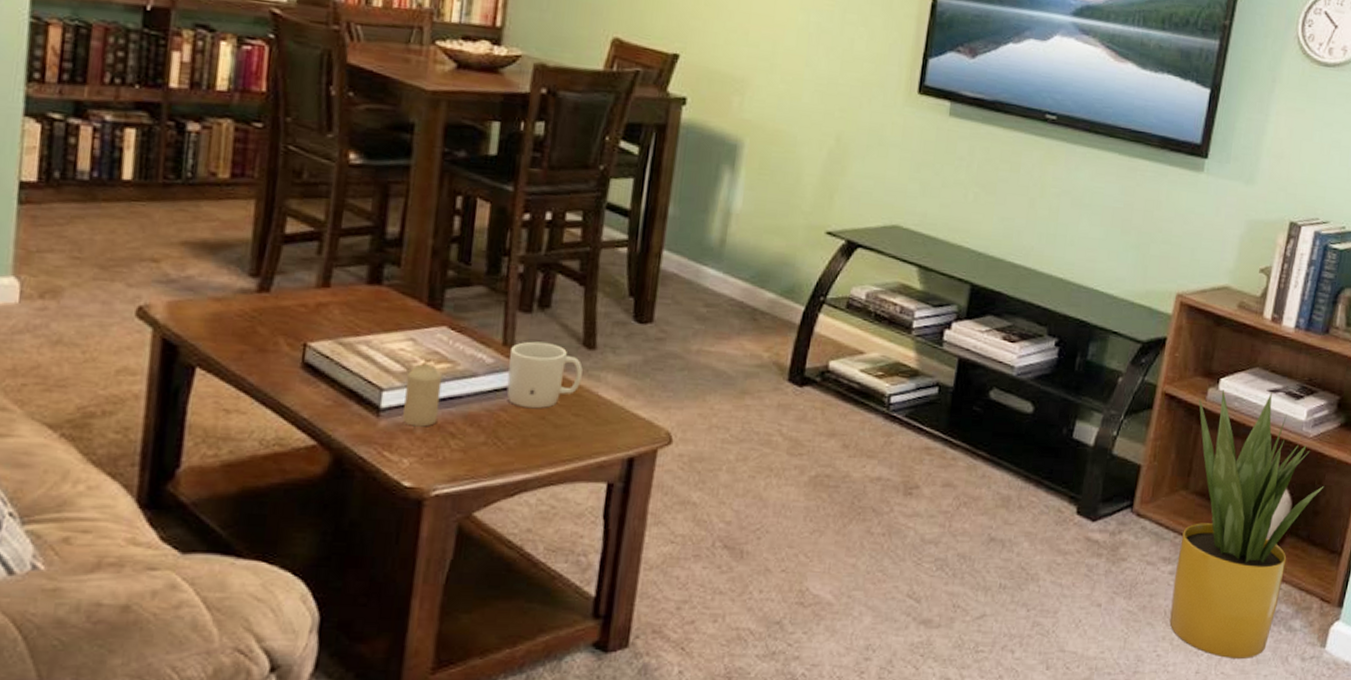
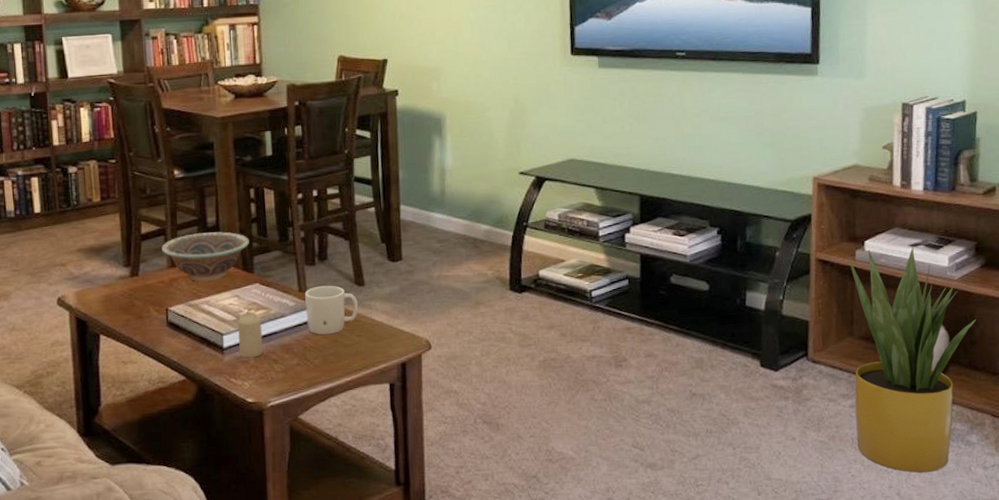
decorative bowl: none [311,244,444,314] -> present [162,231,249,282]

